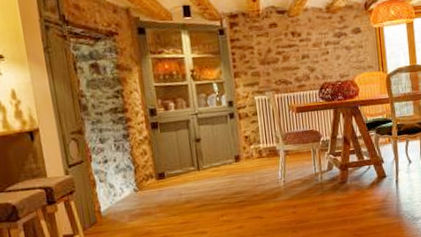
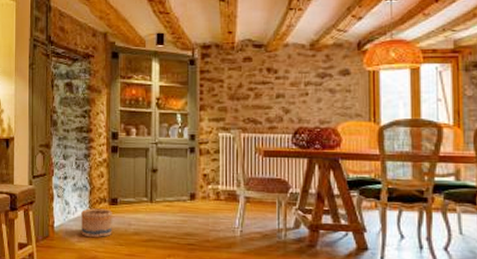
basket: none [128,184,164,215] -> present [81,208,112,238]

